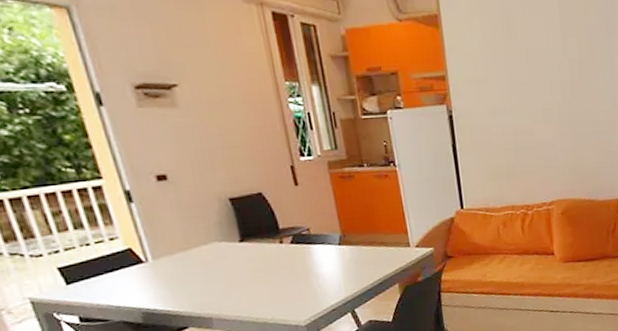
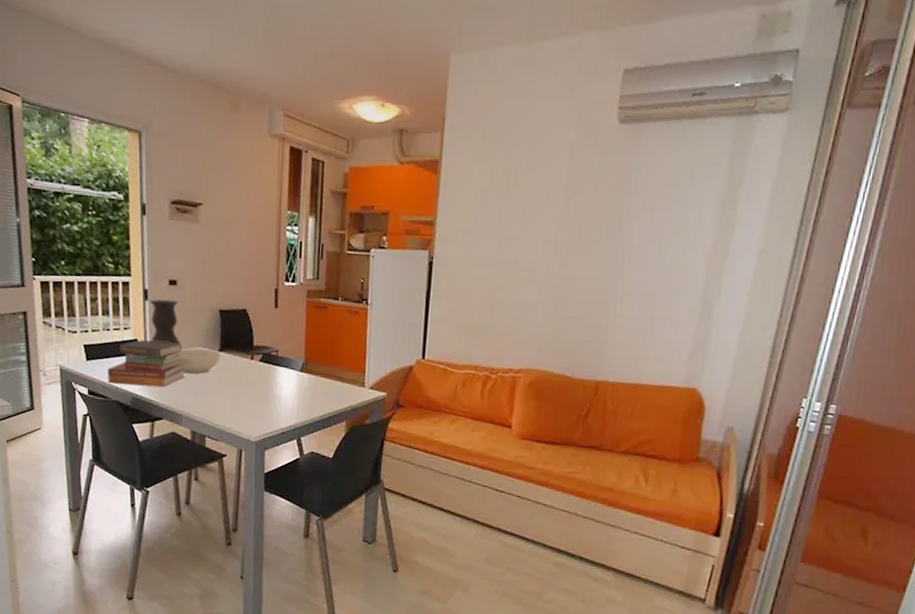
books: none [98,243,205,304] -> present [107,339,185,388]
vase: none [135,196,194,251] -> present [149,299,183,352]
bowl: none [189,242,243,273] -> present [177,348,220,374]

